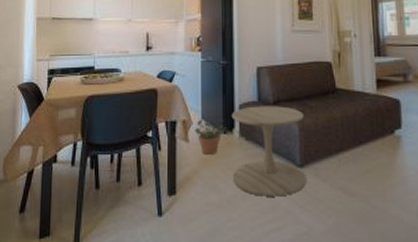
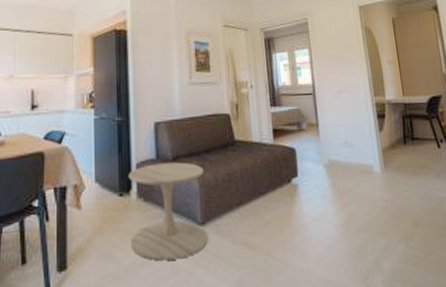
potted plant: present [194,119,227,154] -> none [87,180,124,221]

